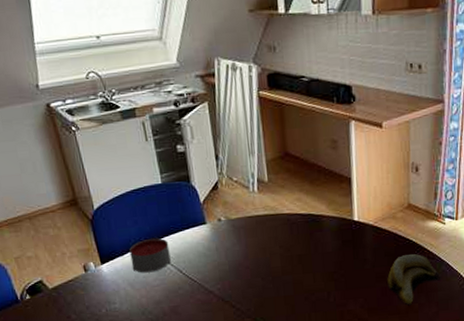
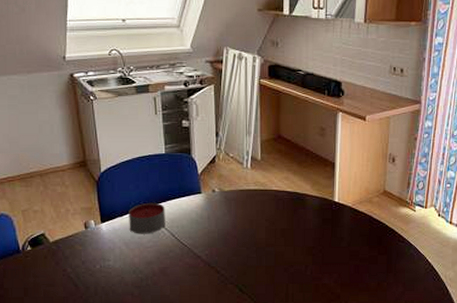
banana: present [387,254,441,305] -> none [360,237,409,284]

